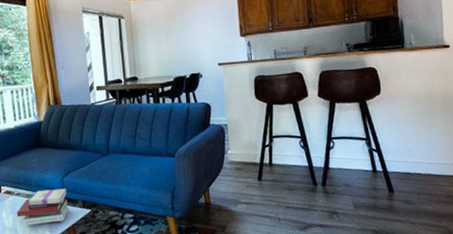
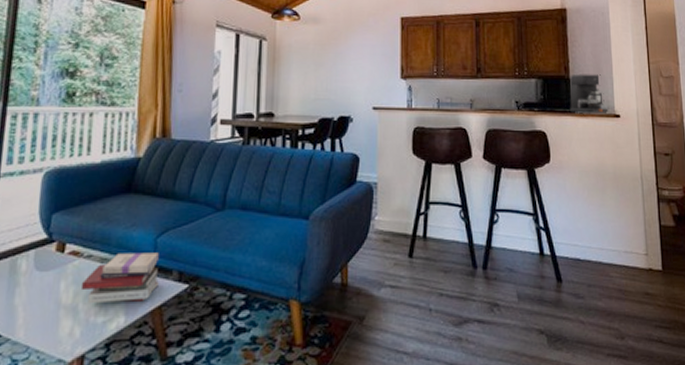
coffee maker: none [399,10,439,48] -> present [570,74,610,115]

